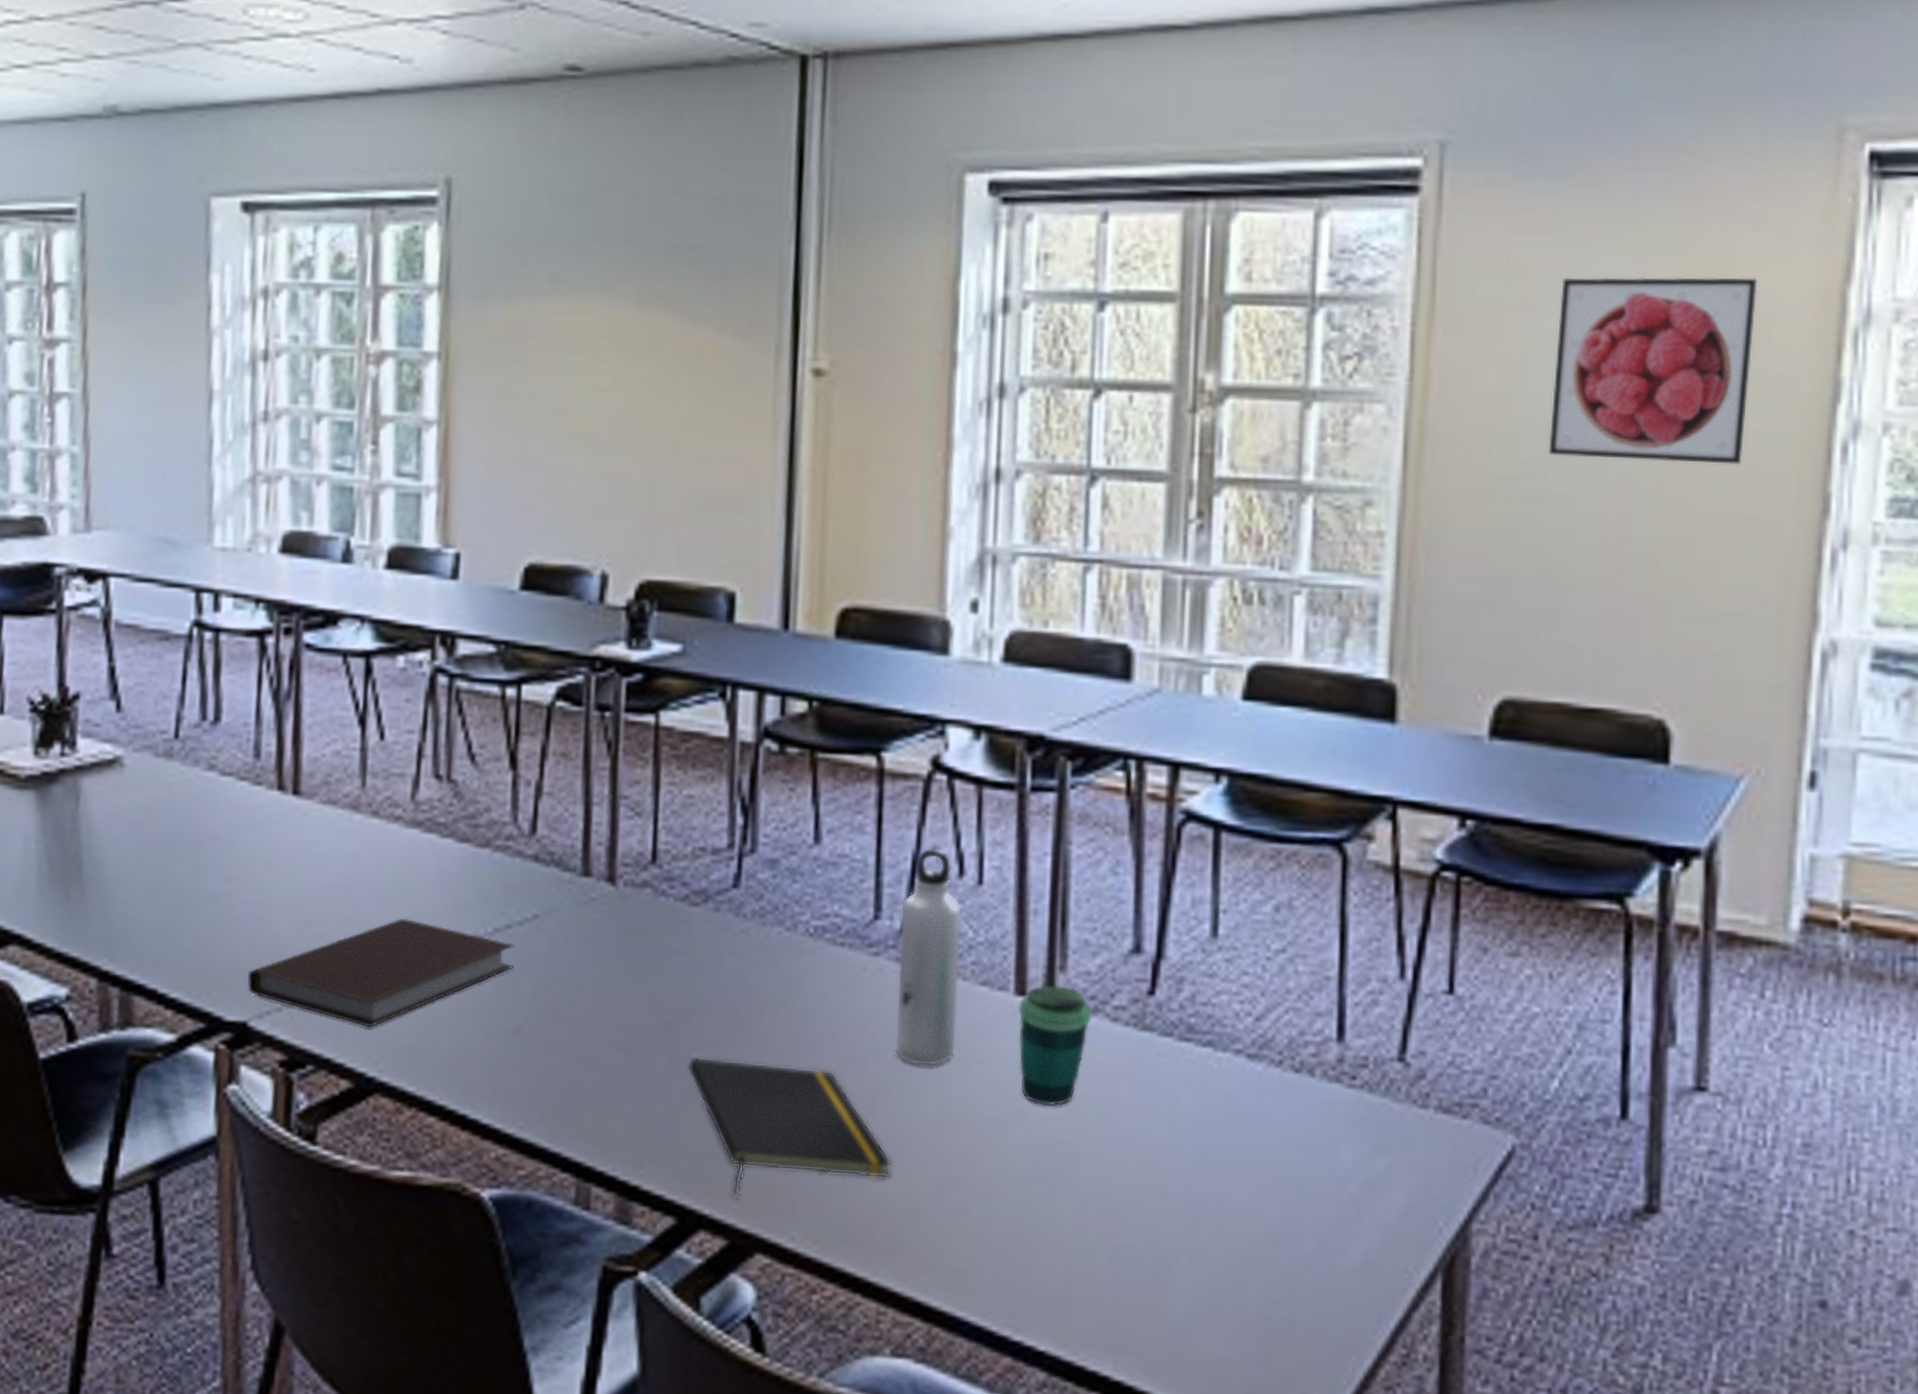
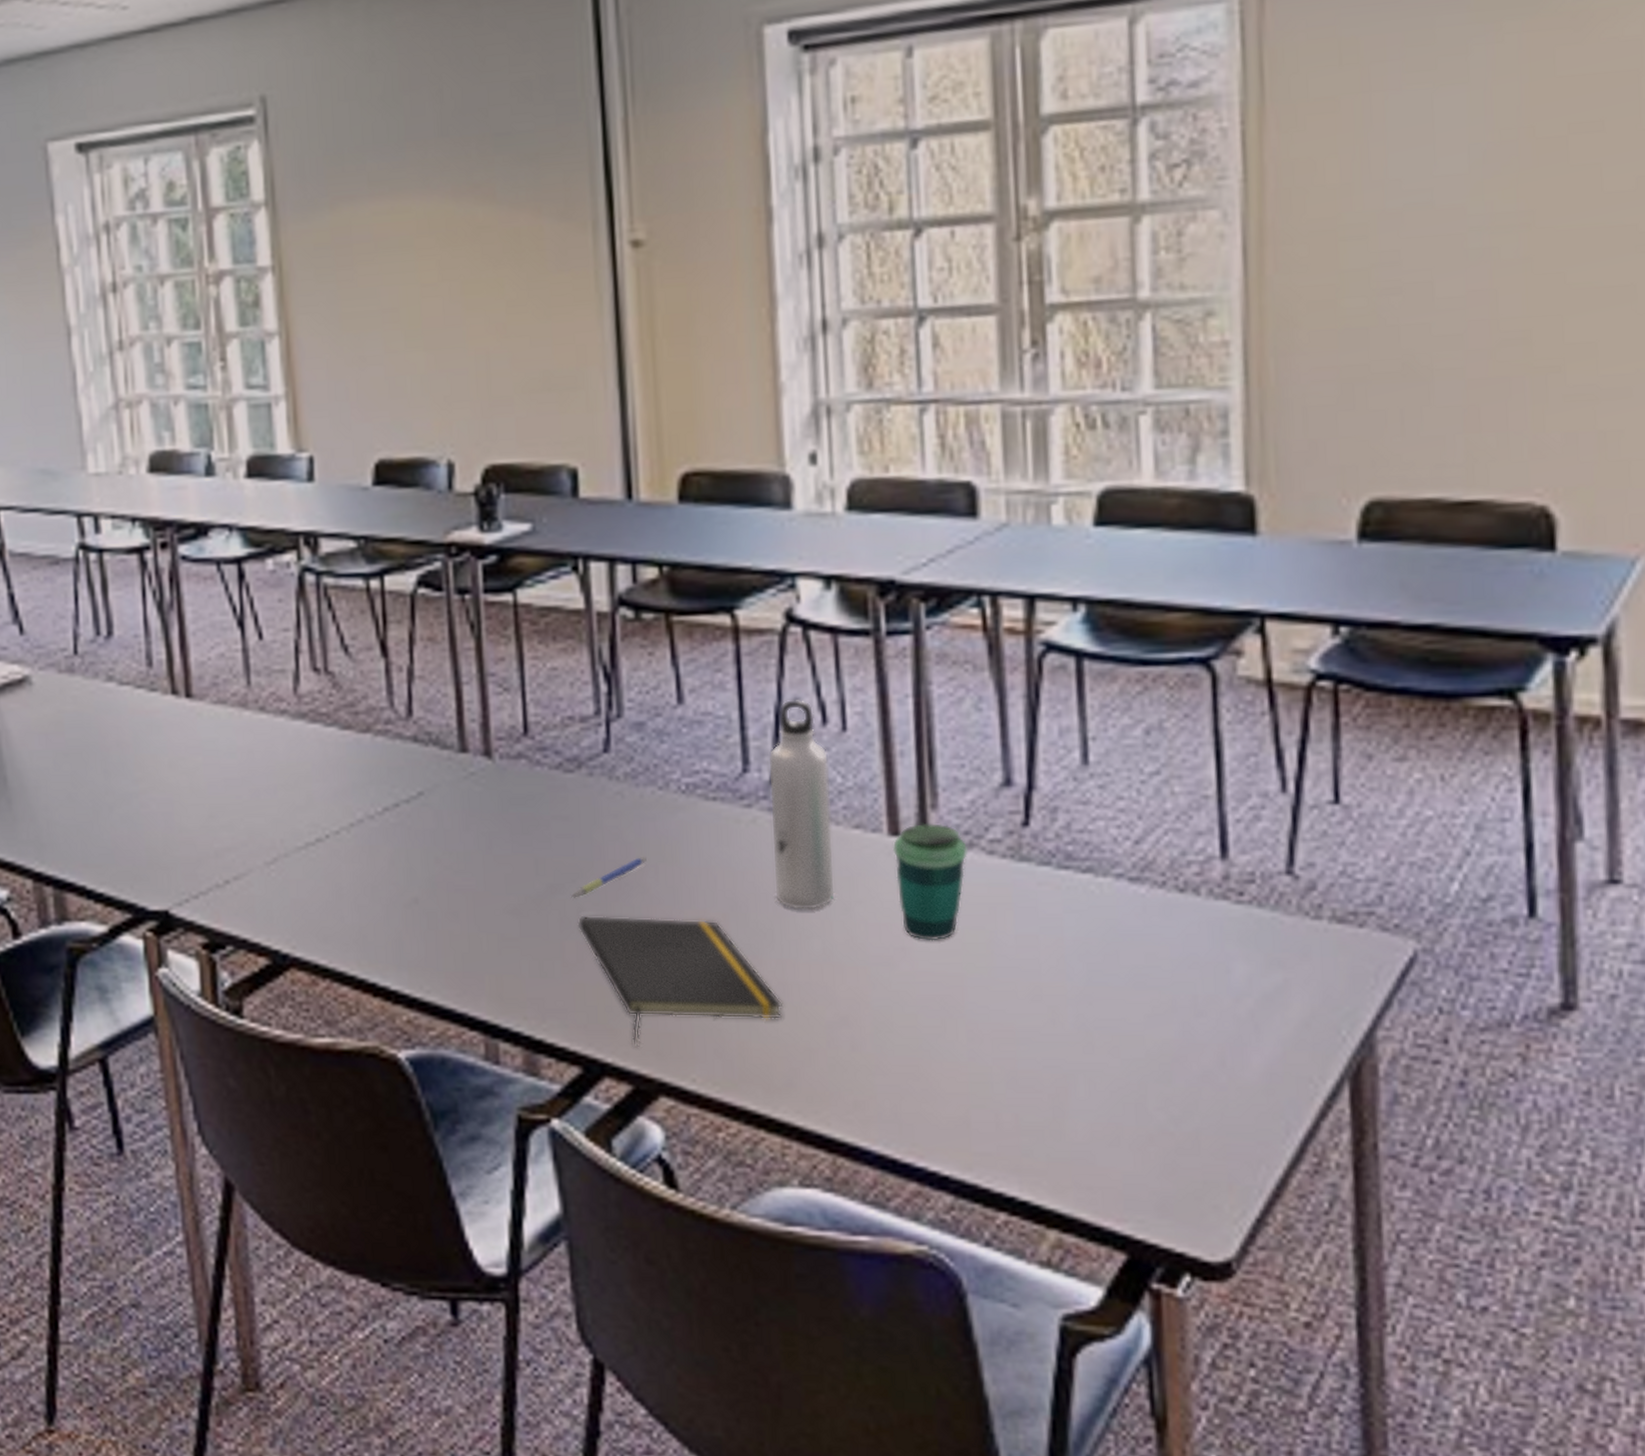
notebook: present [247,918,515,1028] -> none [164,804,405,908]
pen: none [684,998,766,1038] -> present [571,856,647,898]
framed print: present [1548,277,1758,465] -> none [1399,28,1622,243]

